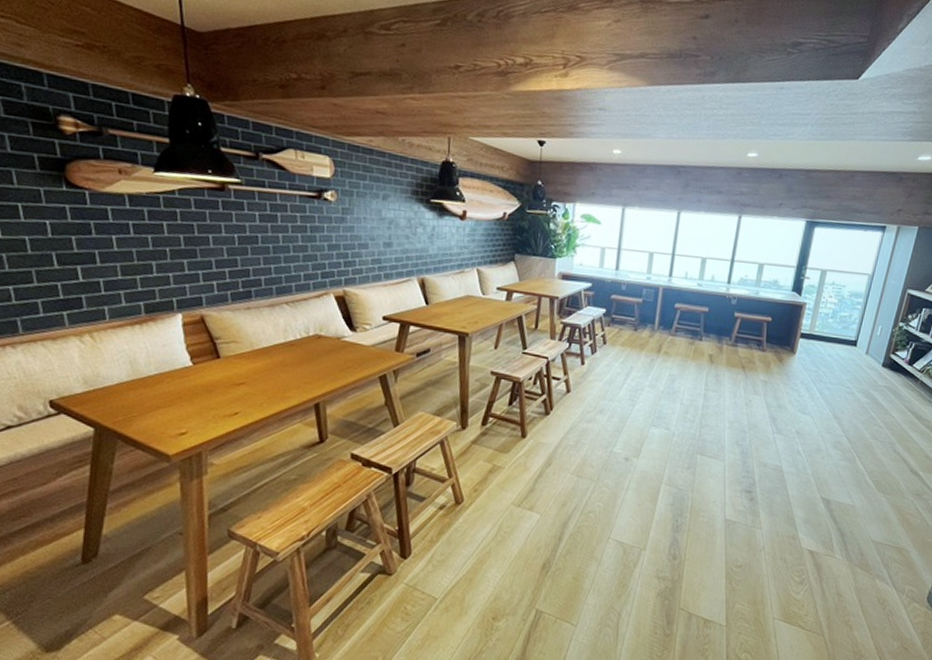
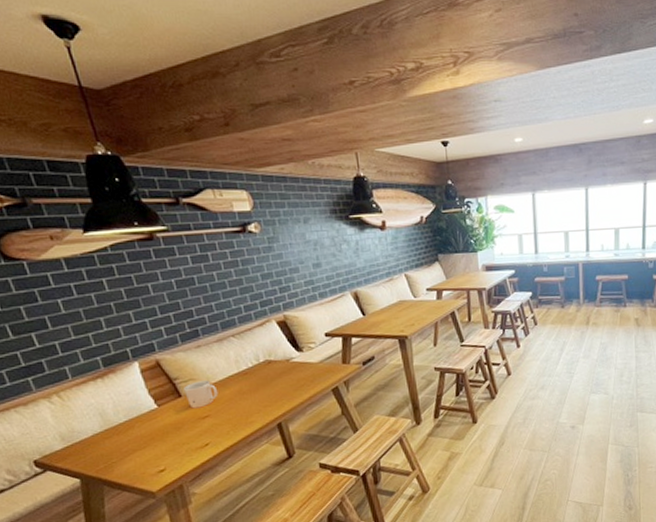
mug: none [222,344,260,374] -> present [182,380,219,409]

